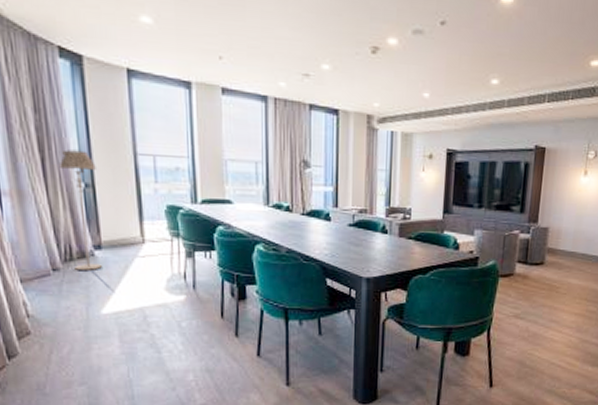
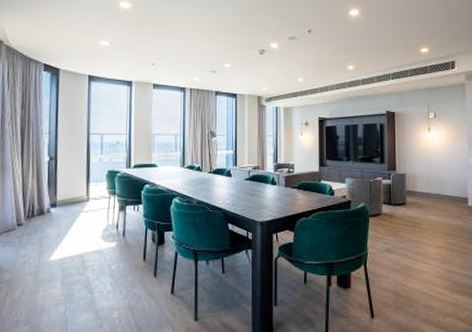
floor lamp: present [59,150,102,271] -> none [34,133,59,226]

